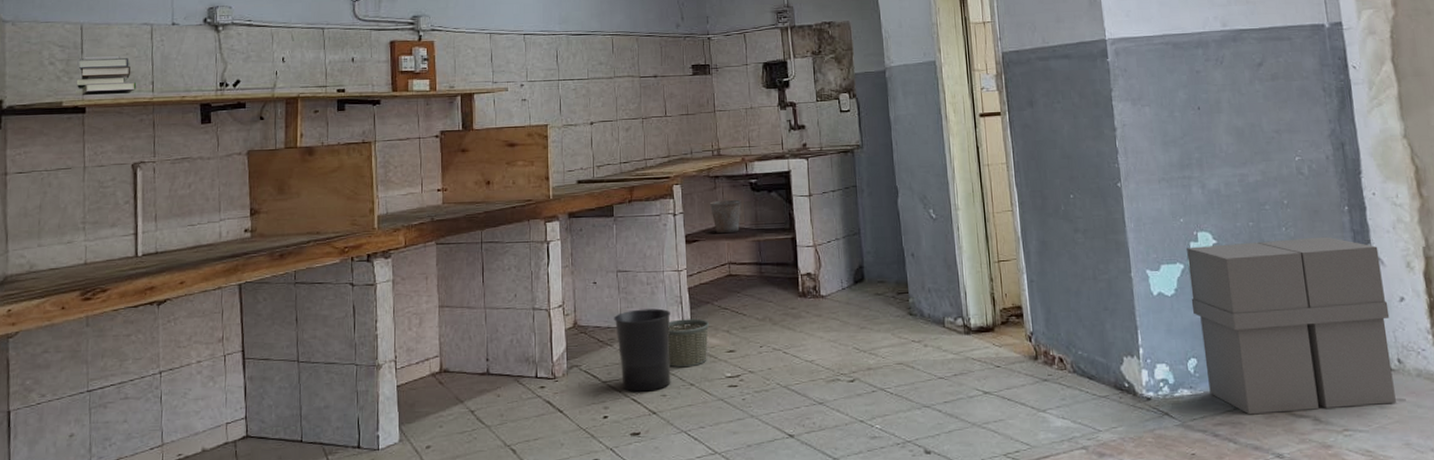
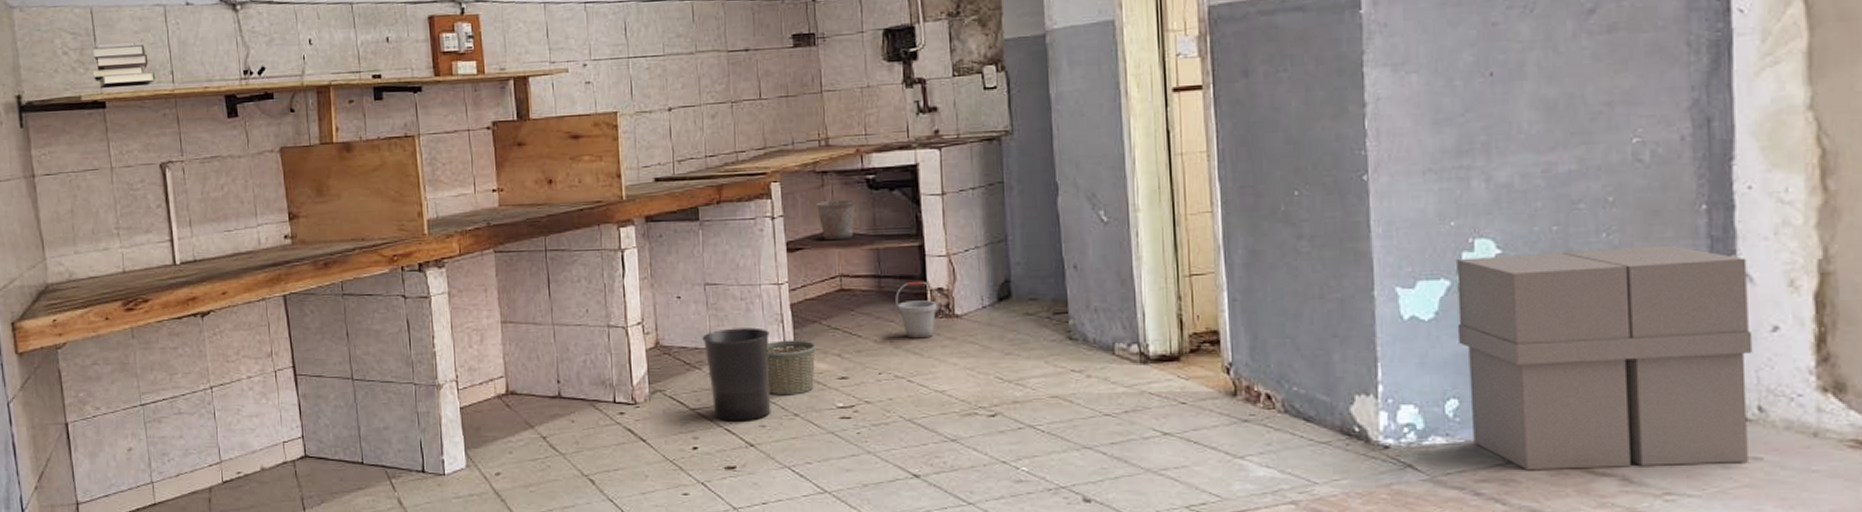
bucket: none [773,267,808,316] -> present [895,281,939,339]

